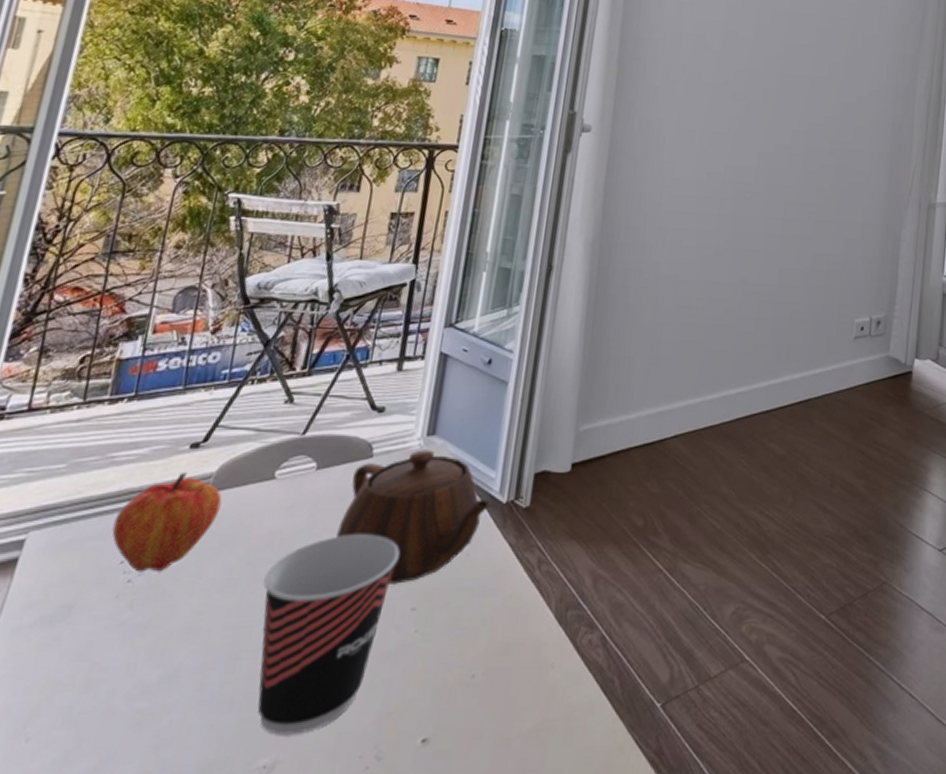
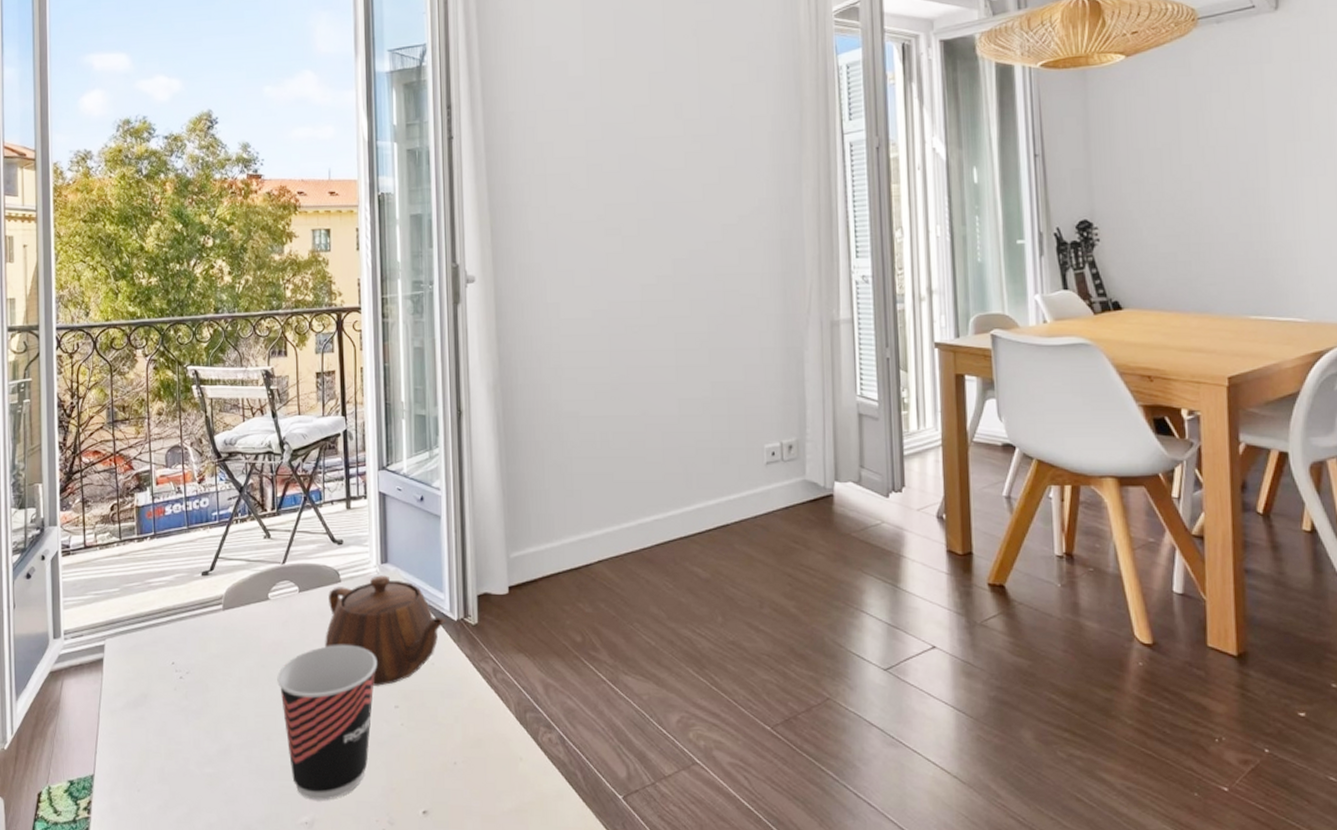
fruit: present [112,471,222,572] -> none [161,594,234,671]

